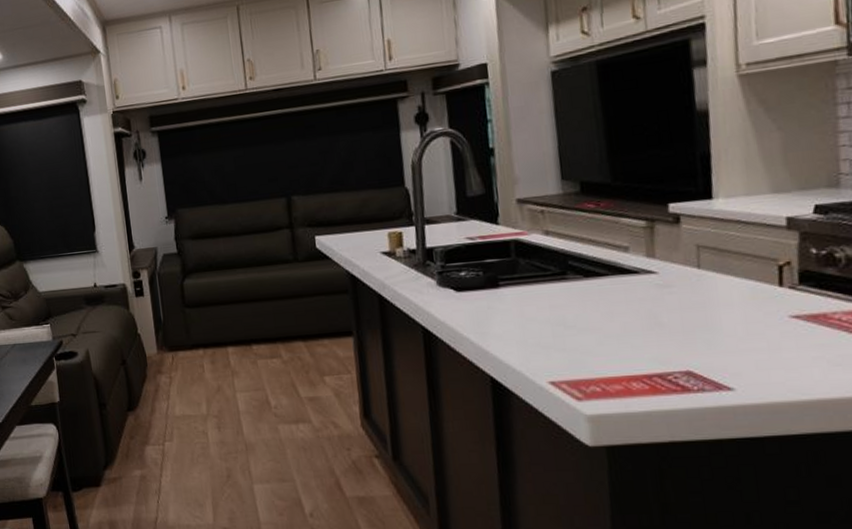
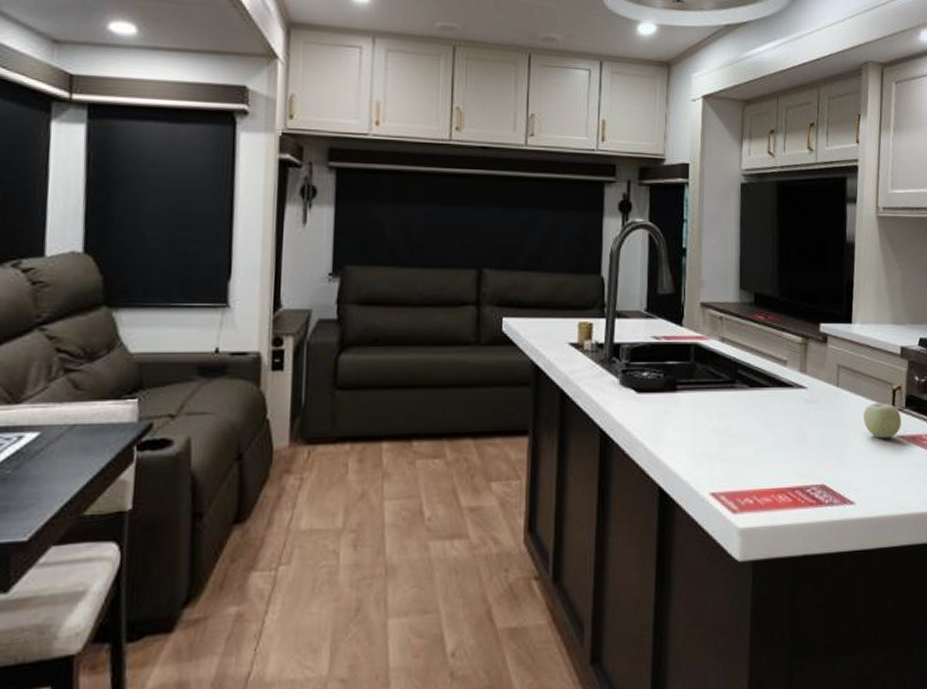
fruit: none [737,277,795,320] -> present [863,399,901,439]

